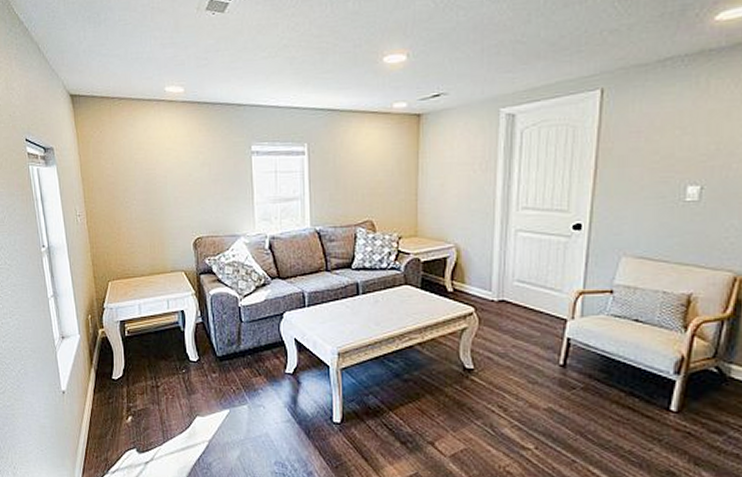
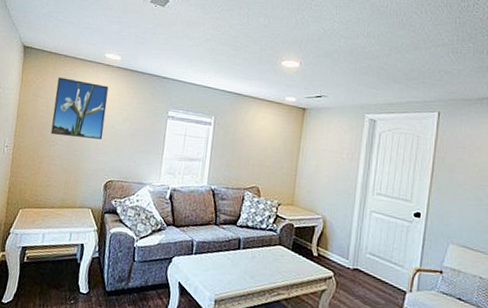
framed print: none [117,125,181,194] -> present [50,77,109,140]

